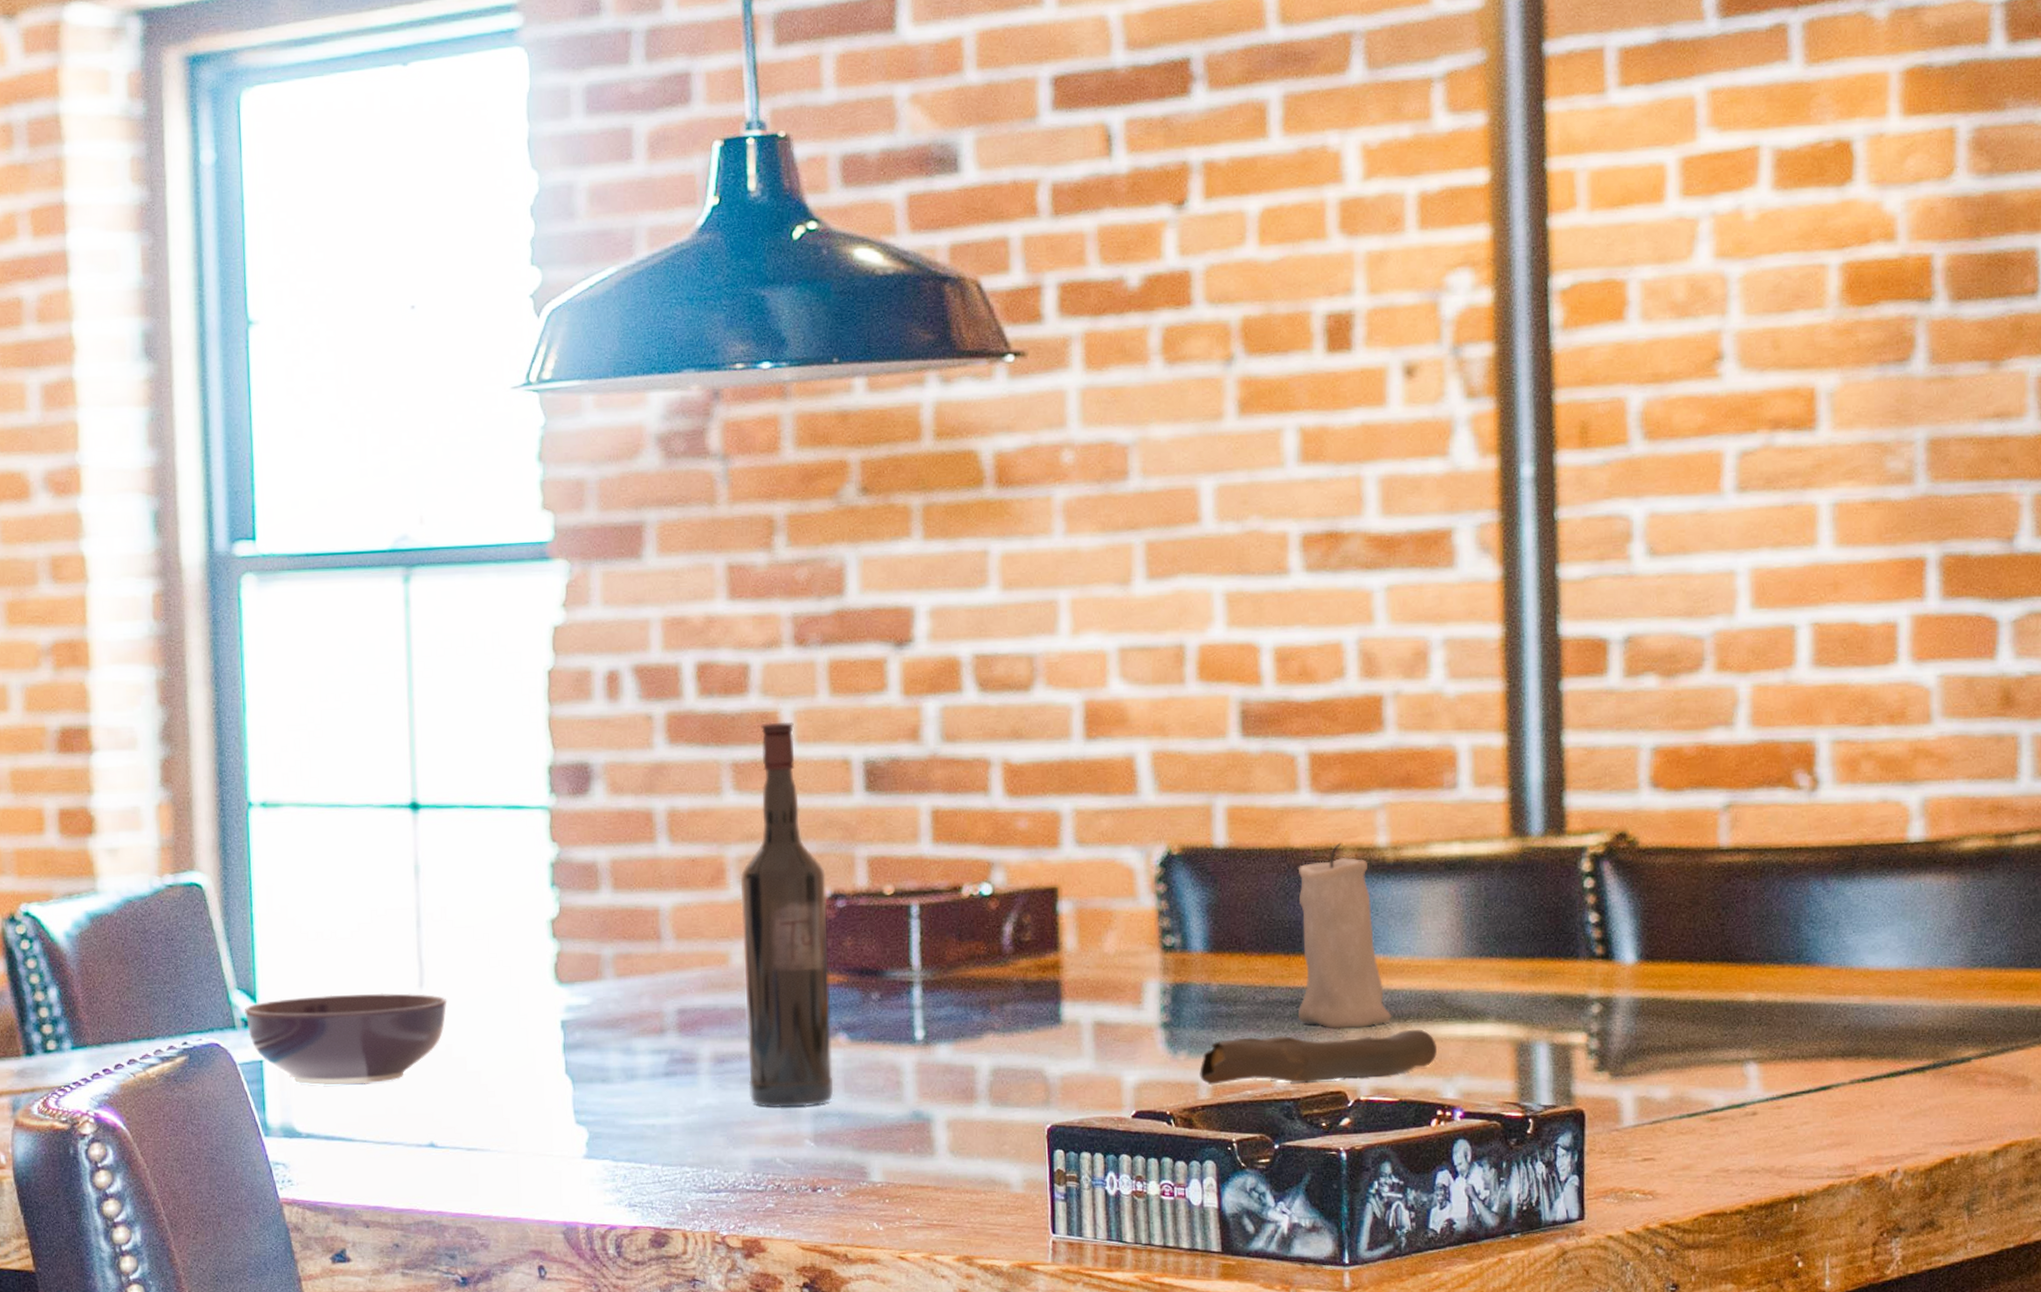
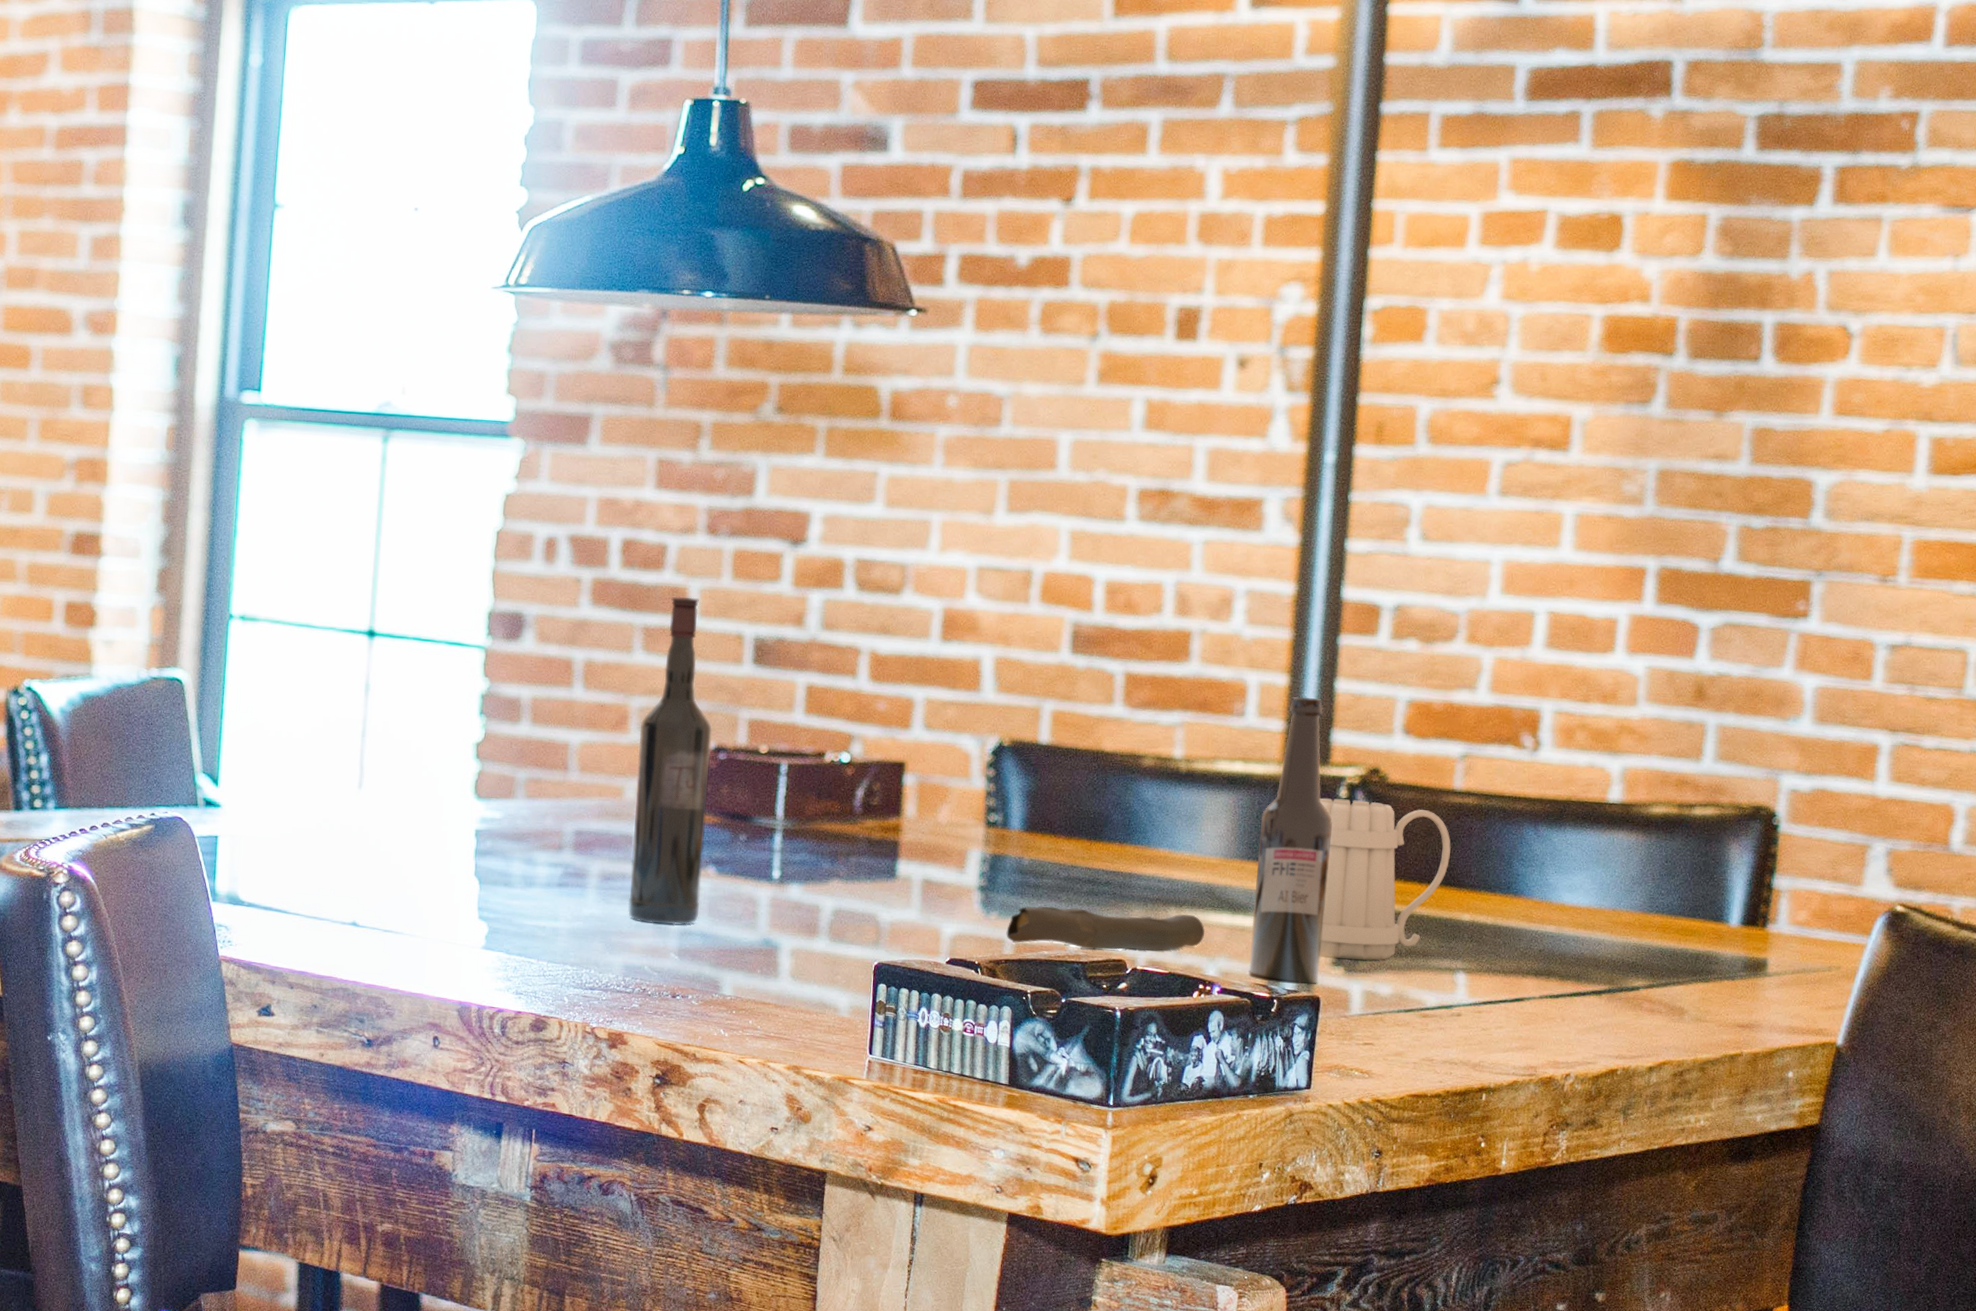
bowl: present [245,993,447,1086] -> none [207,785,381,866]
candle: present [1297,842,1392,1029] -> none [1092,751,1171,909]
beer bottle: none [1490,757,1580,1099] -> present [1248,696,1332,985]
beer mug: none [1558,872,1723,1062] -> present [1319,798,1451,961]

